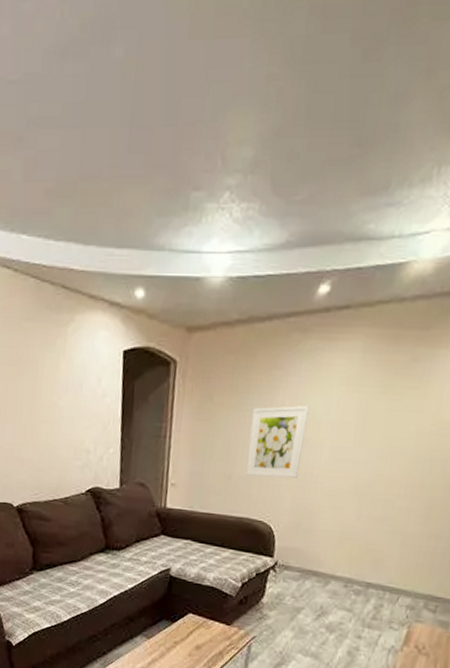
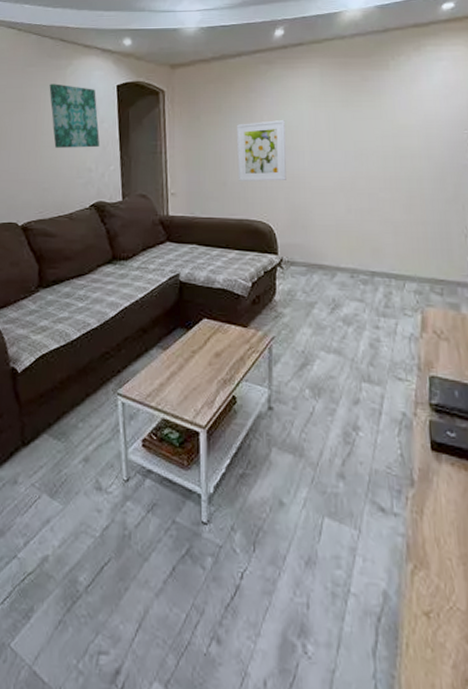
wall art: none [48,344,100,426] -> present [49,84,100,148]

